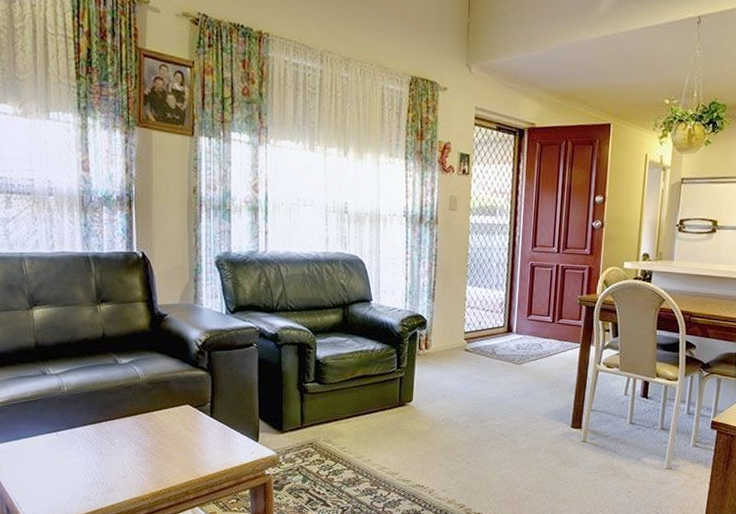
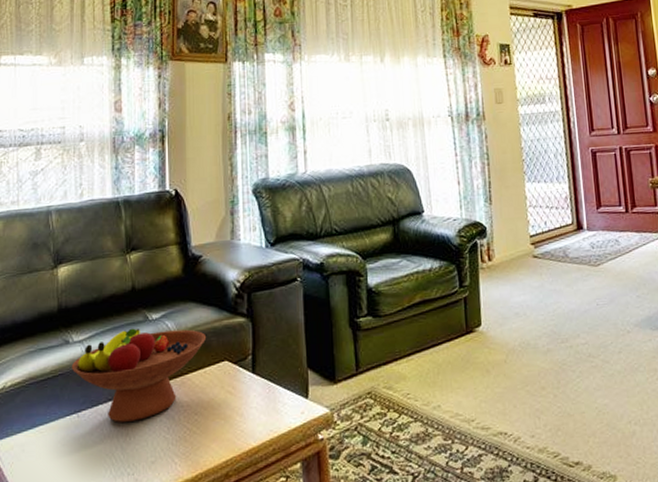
fruit bowl: none [49,369,171,444] -> present [71,328,207,423]

